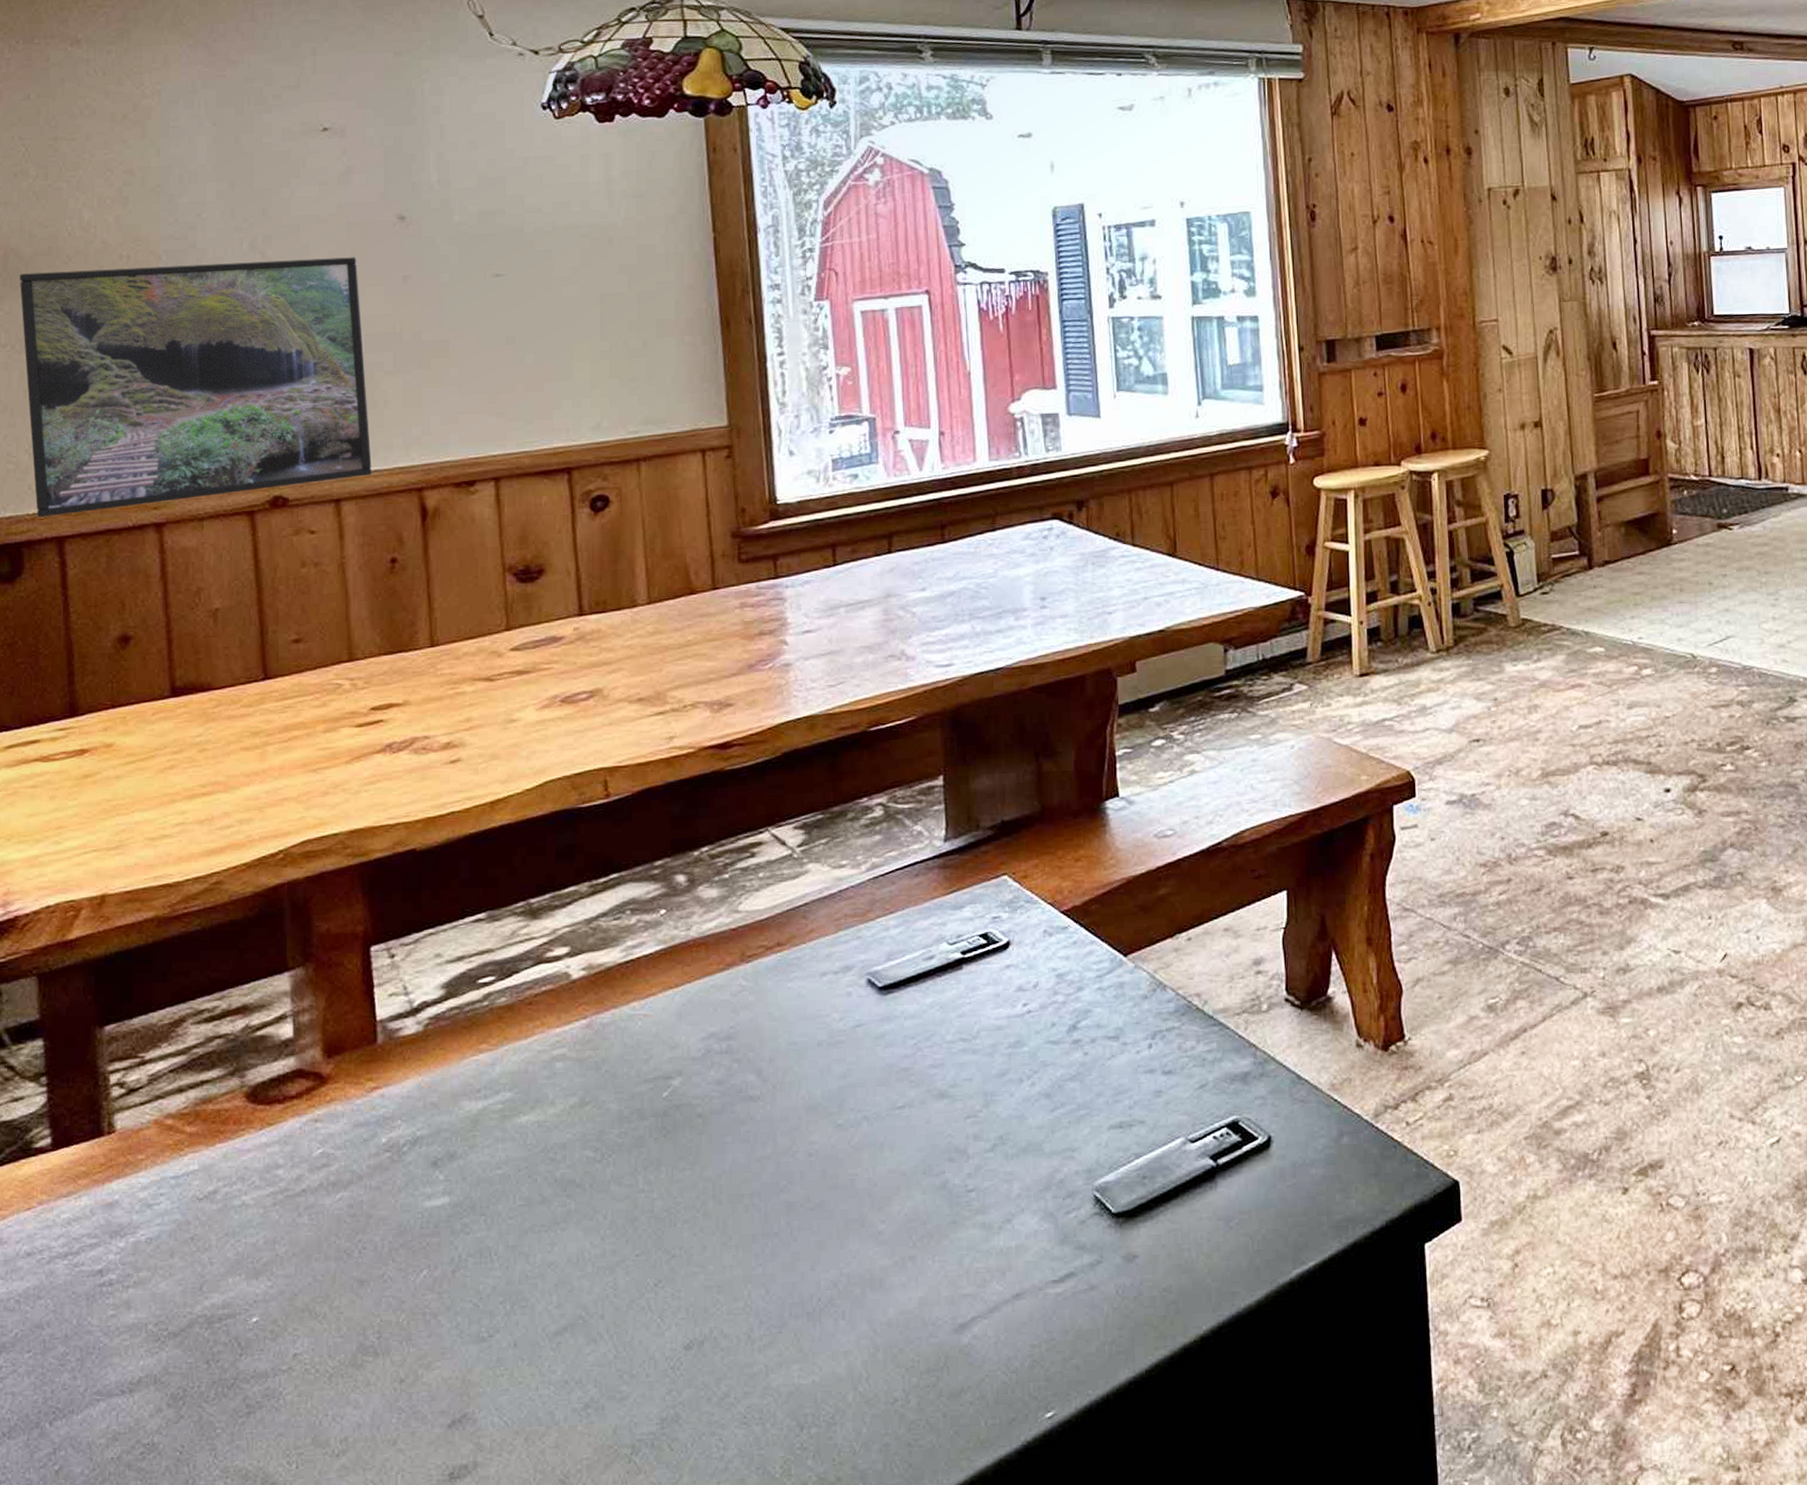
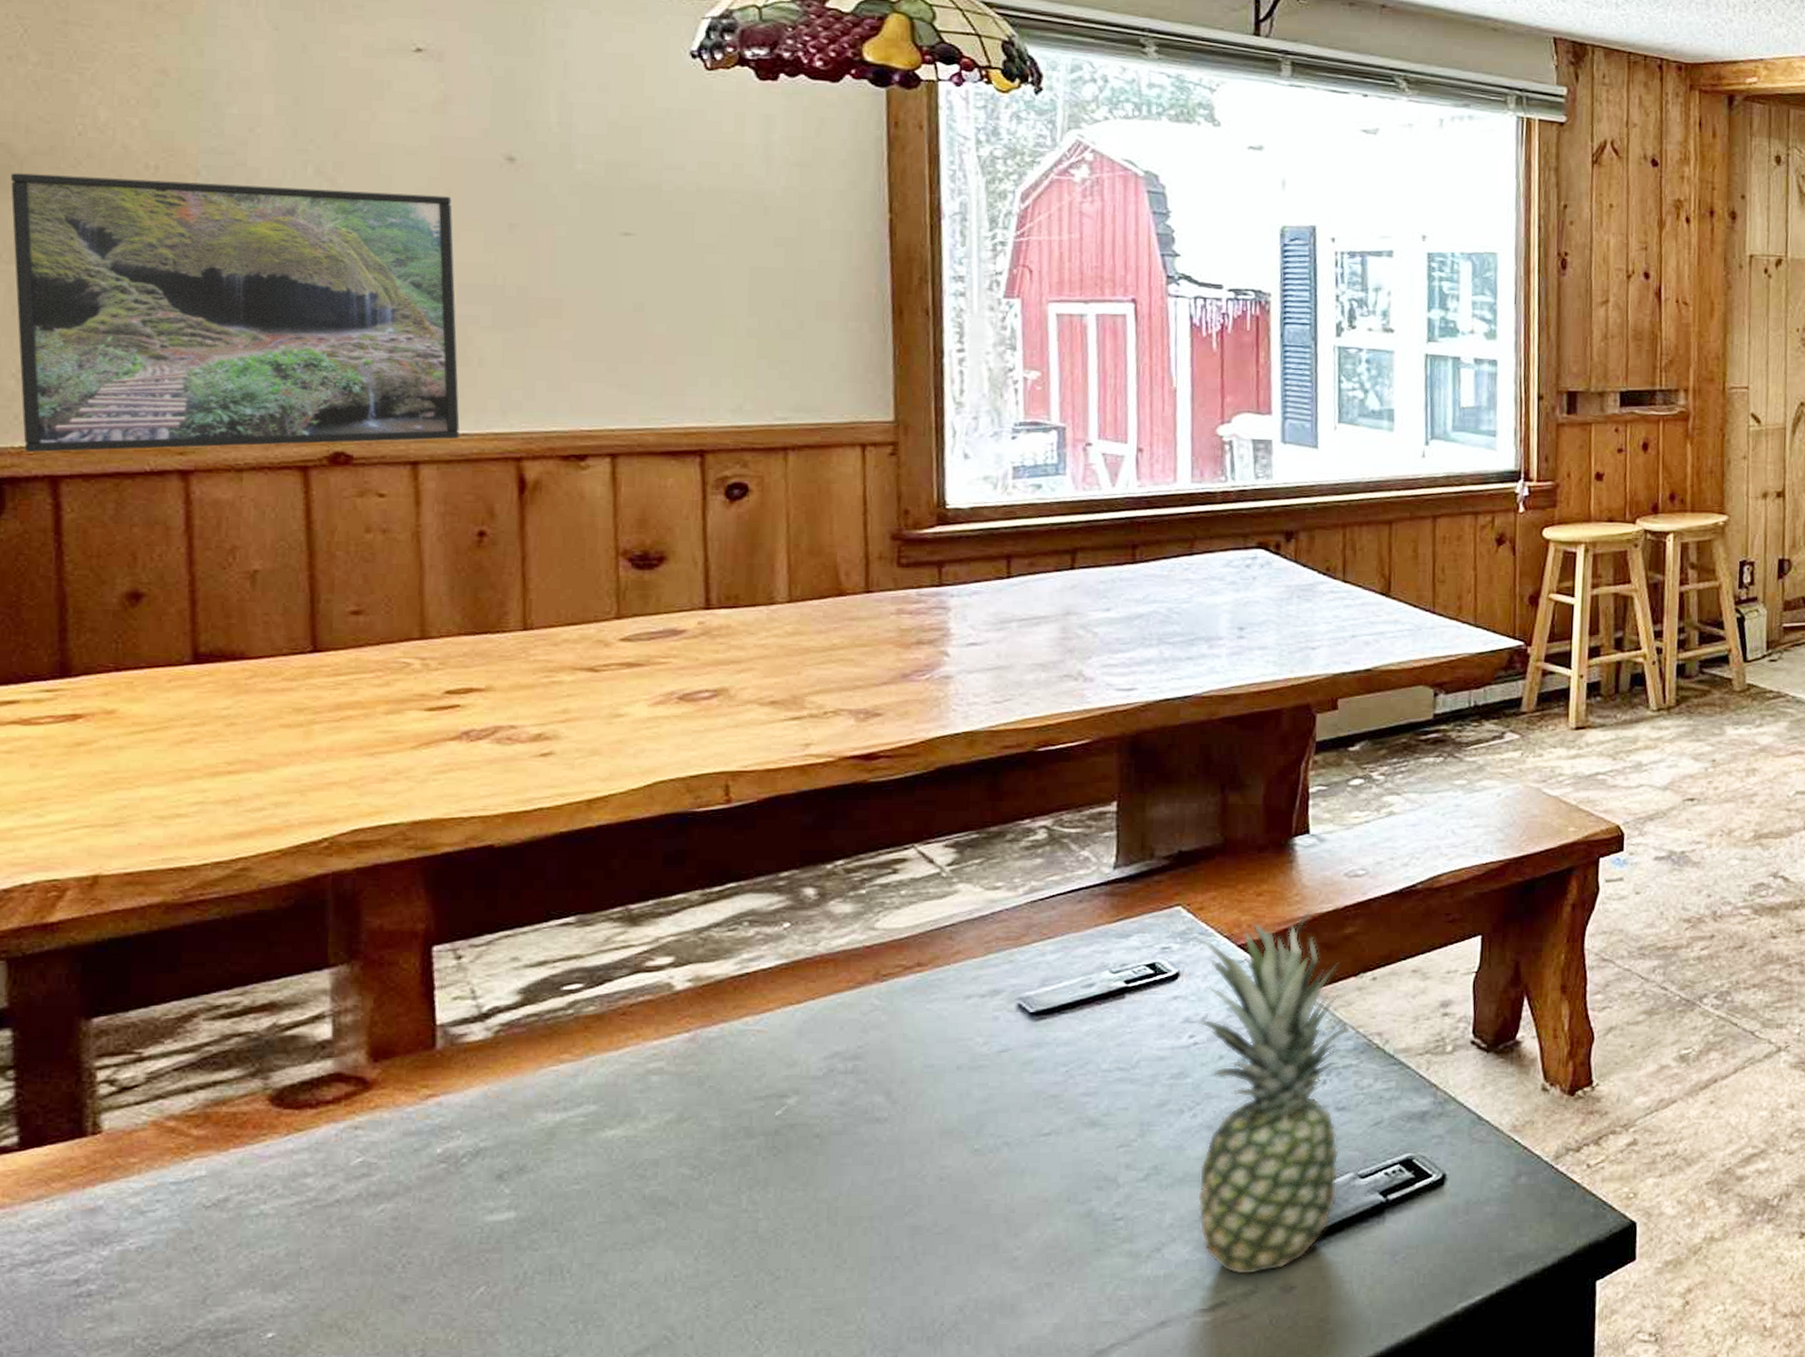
fruit: none [1022,873,1171,1245] -> present [1195,910,1350,1275]

